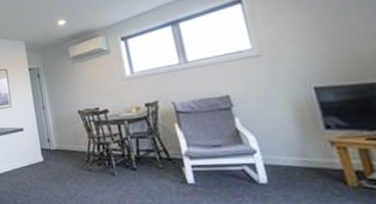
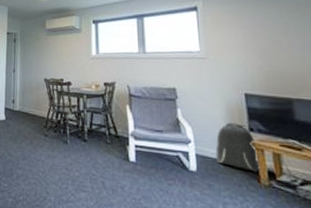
backpack: none [286,122,345,174] -> present [215,123,260,172]

